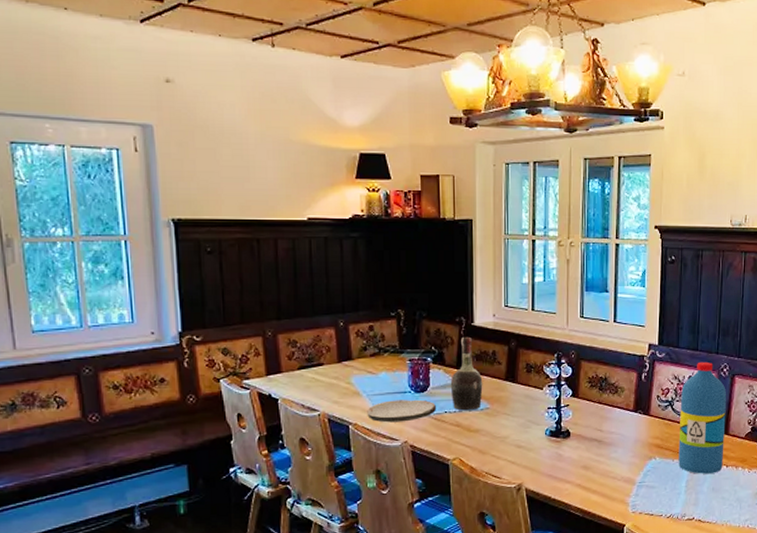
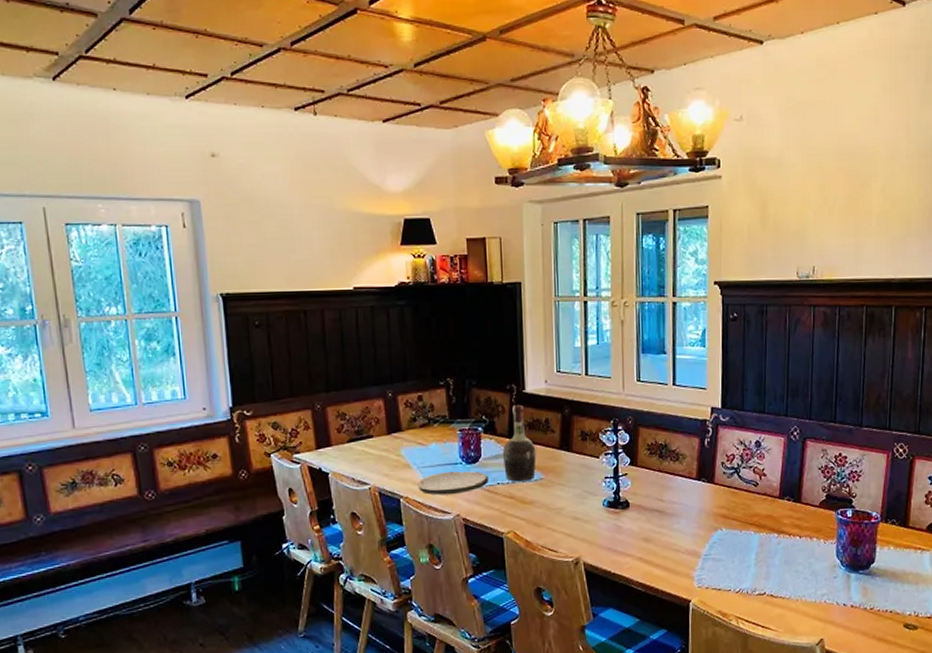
water bottle: present [678,361,726,474] -> none [746,425,798,546]

